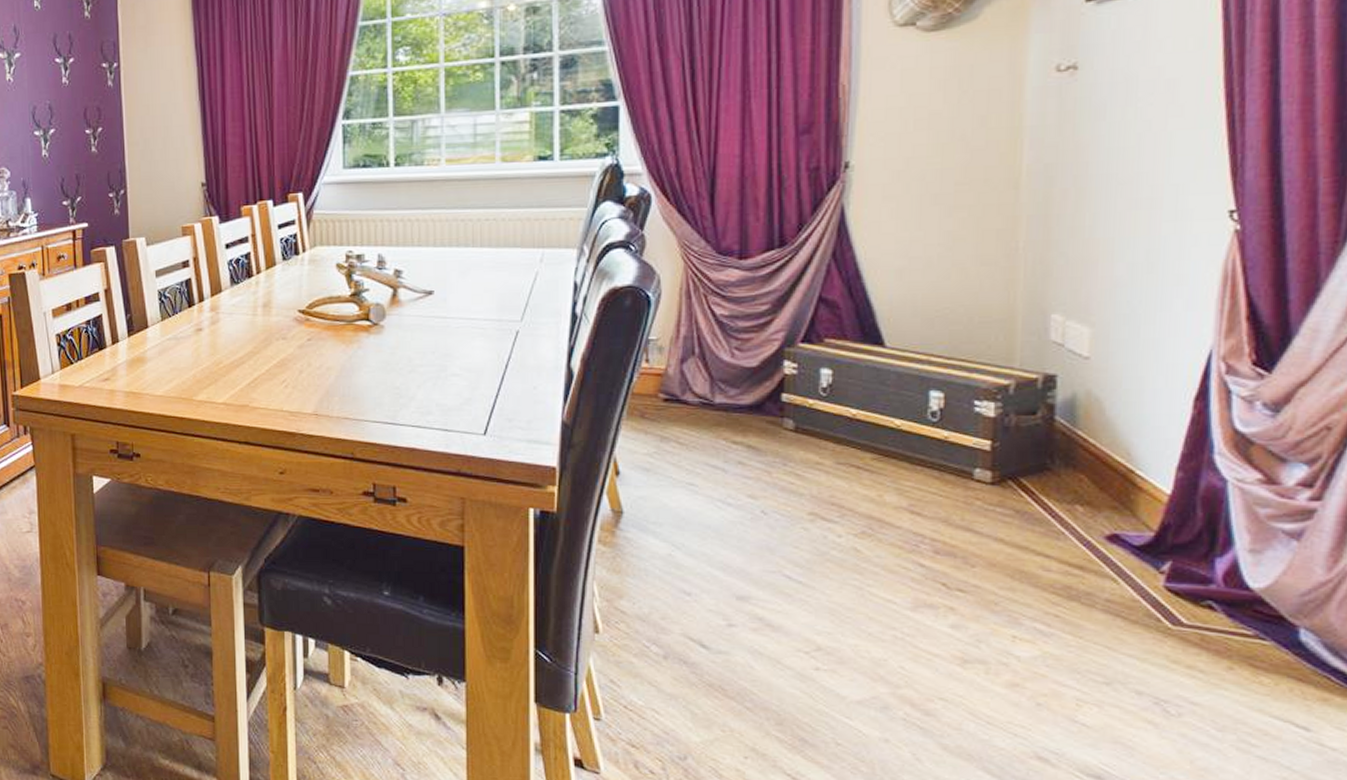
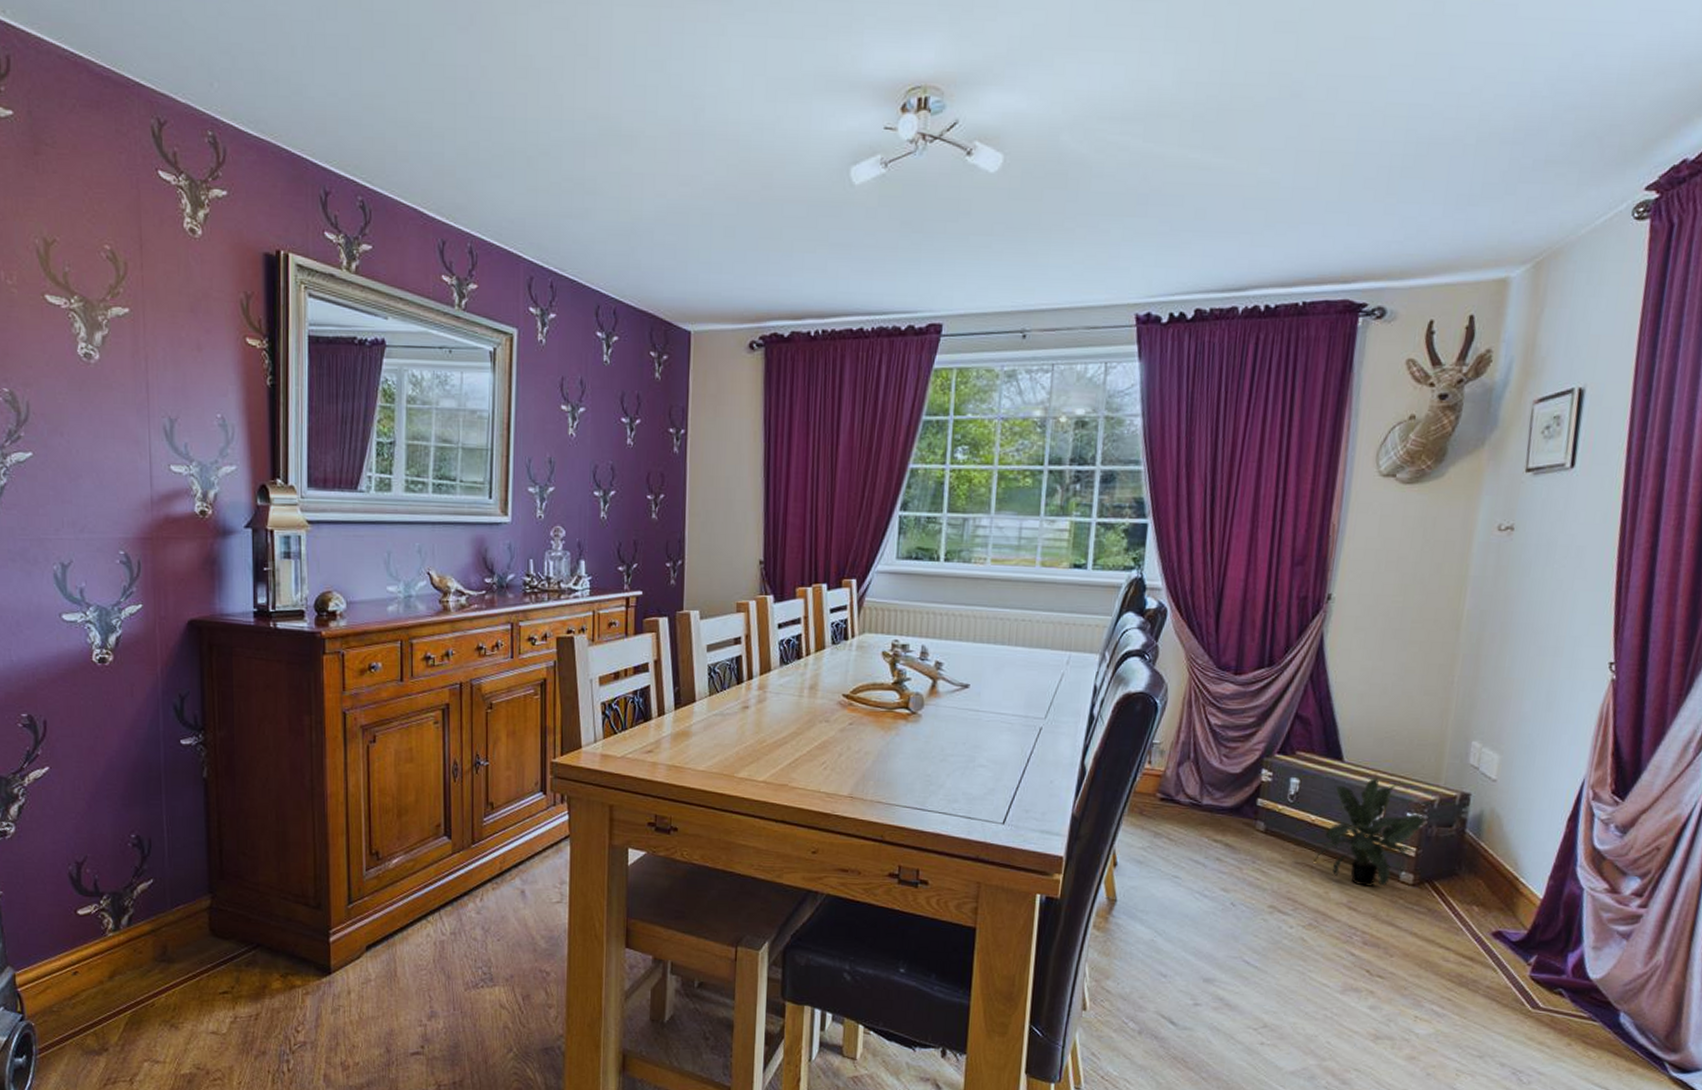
potted plant: none [860,363,1000,487] -> present [1314,778,1425,887]

